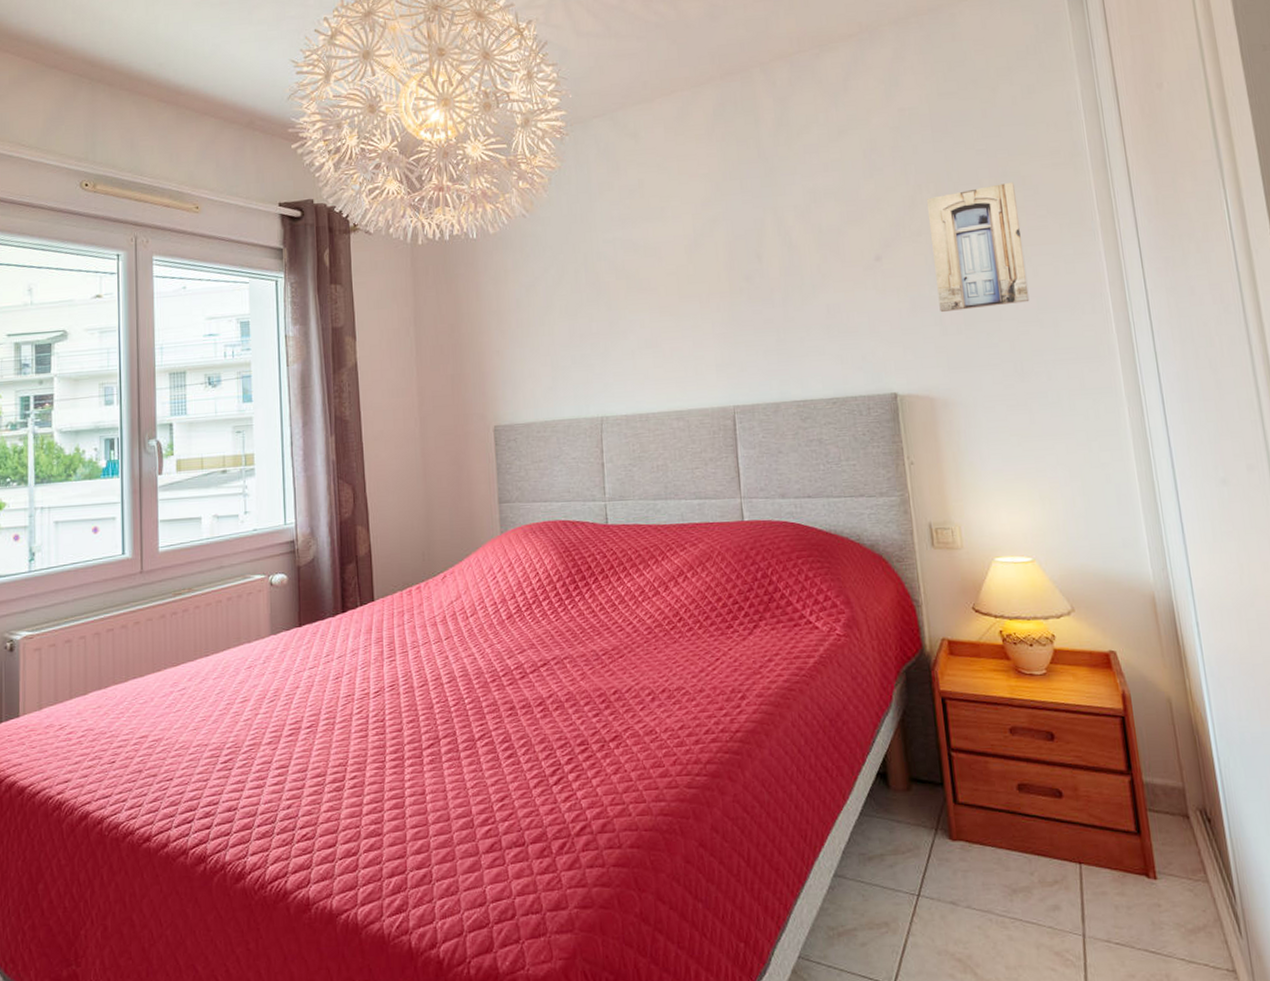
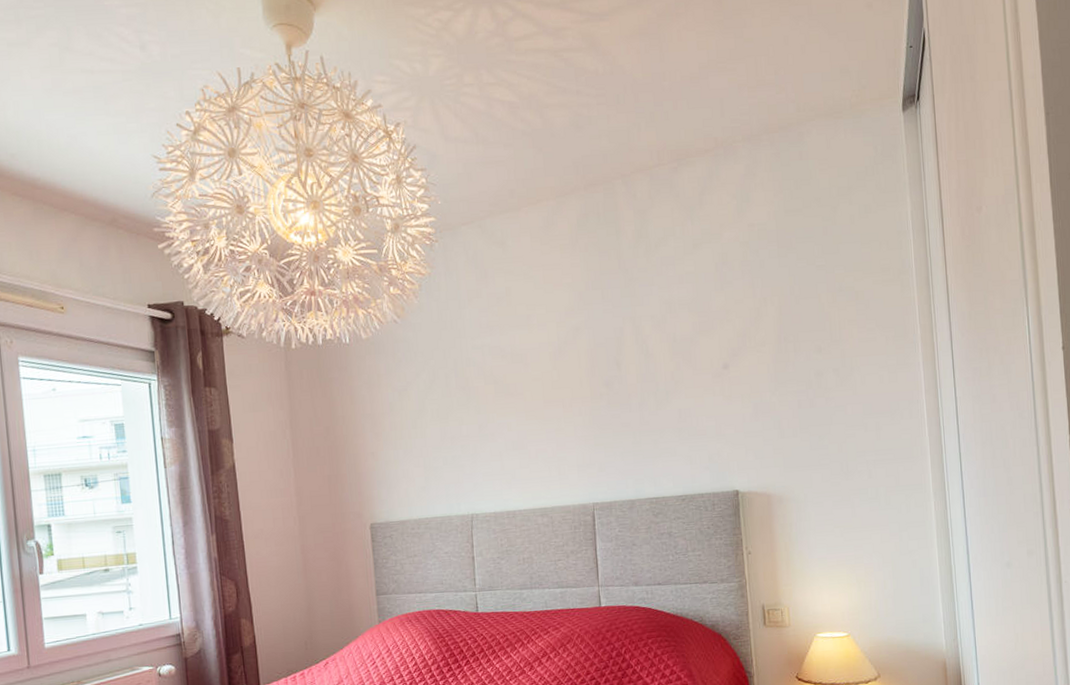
wall art: present [926,181,1030,312] -> none [770,296,857,416]

